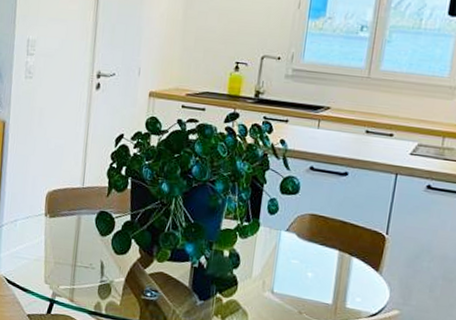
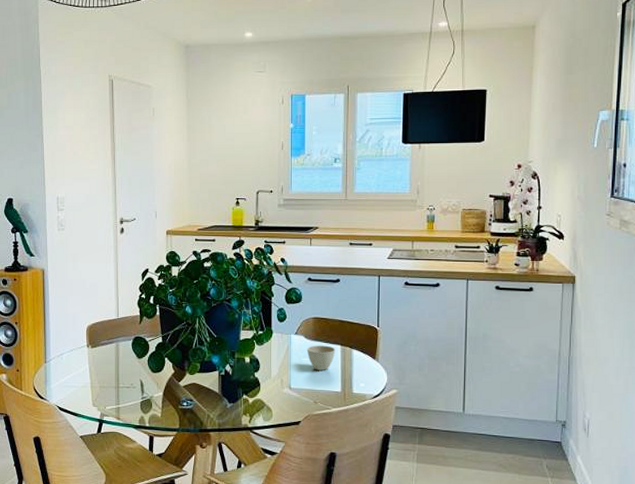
cup: none [297,246,333,277] -> present [306,345,336,370]

